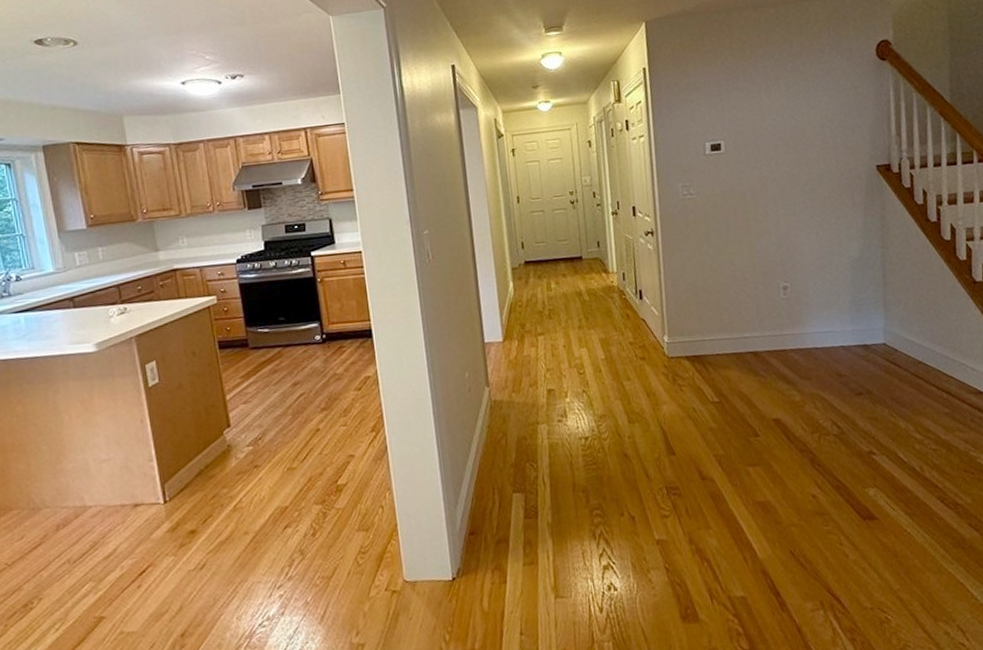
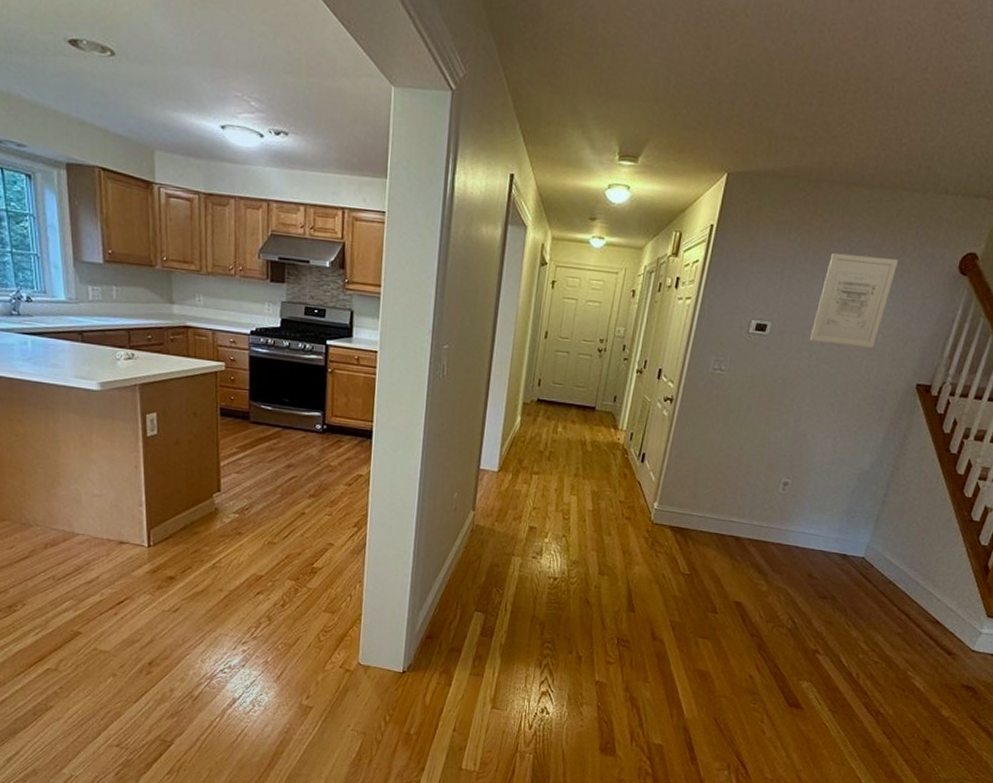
wall art: none [759,61,825,149] -> present [810,252,898,348]

